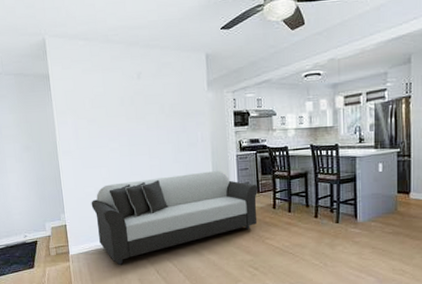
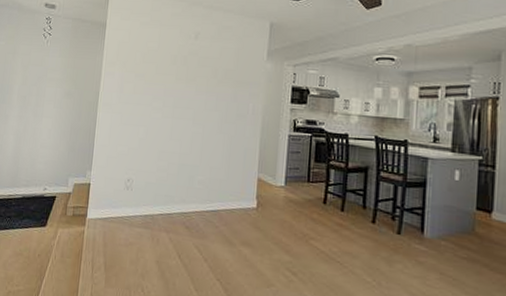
sofa: present [91,171,259,265] -> none [121,146,309,240]

